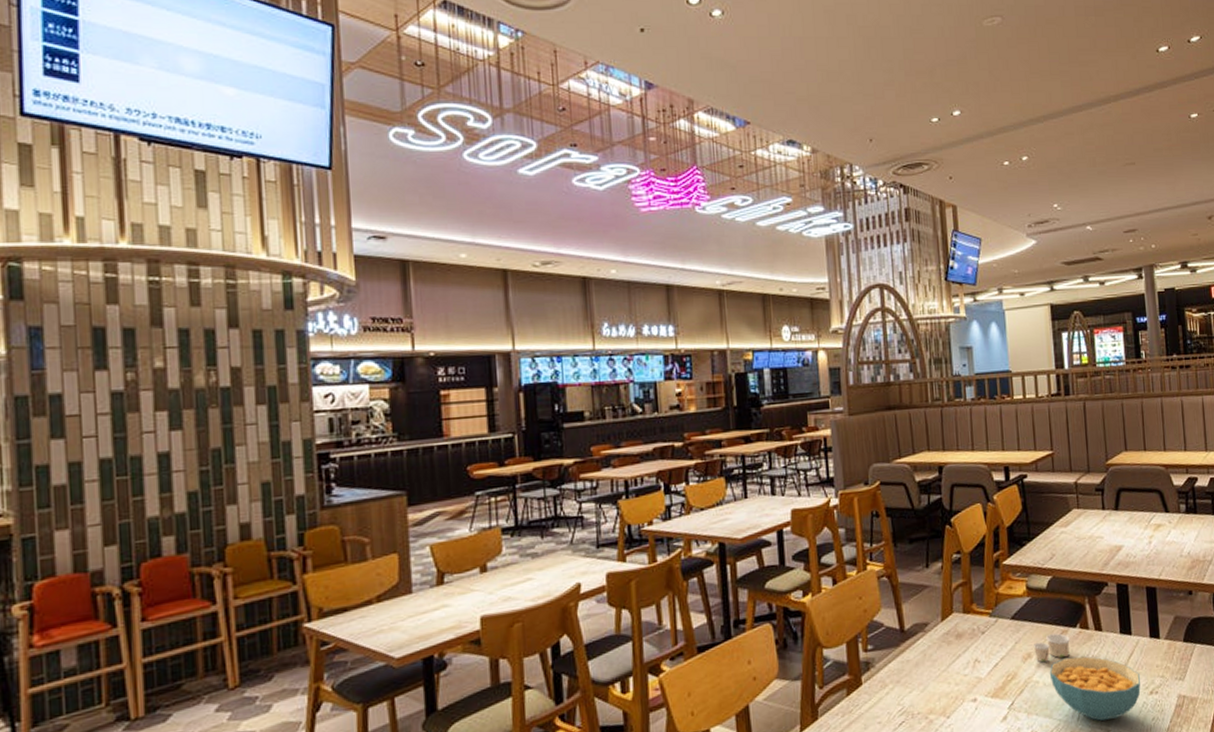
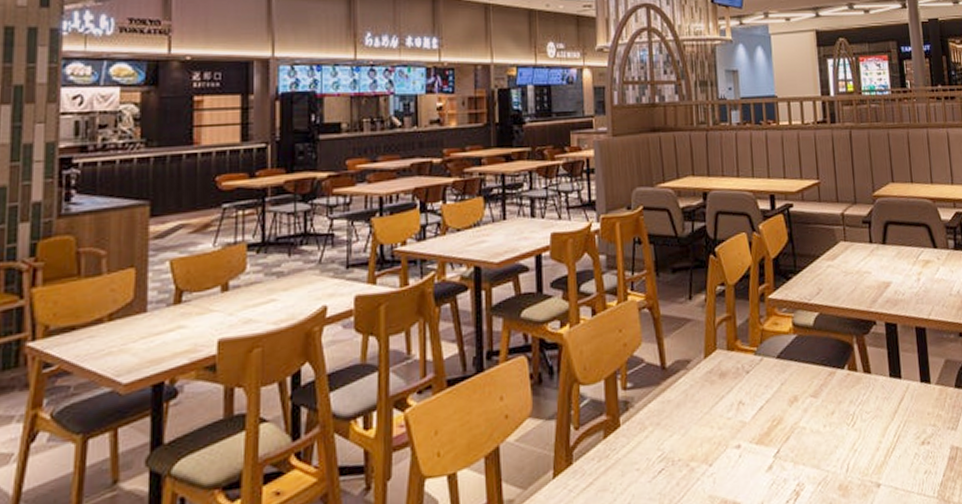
paper cup: present [1034,633,1070,663] -> none [800,375,838,407]
cereal bowl: present [1049,656,1141,722] -> none [816,400,912,474]

